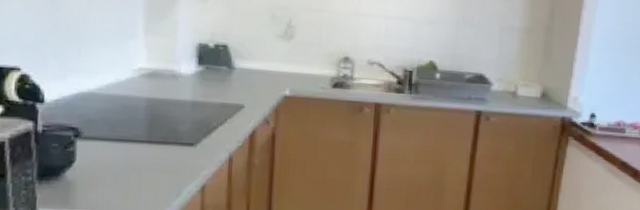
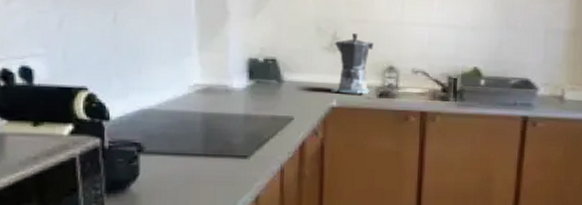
coffee maker: none [284,21,330,85] -> present [331,32,374,95]

